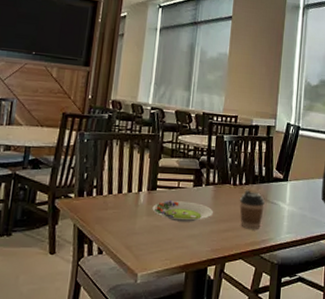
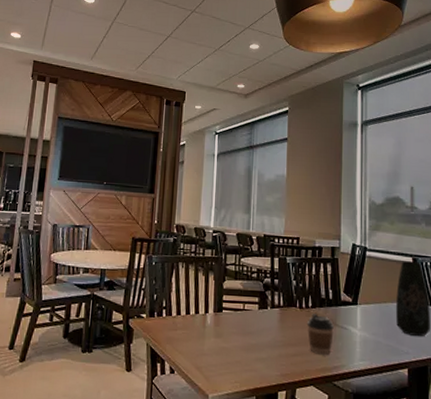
salad plate: present [152,199,213,222] -> none [219,321,280,345]

